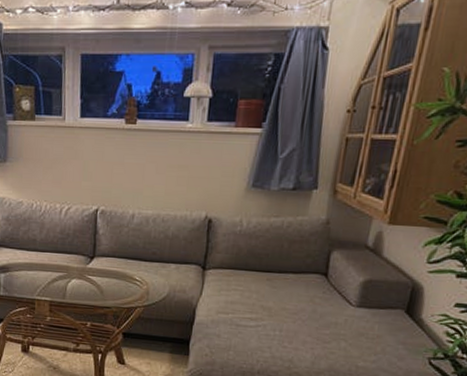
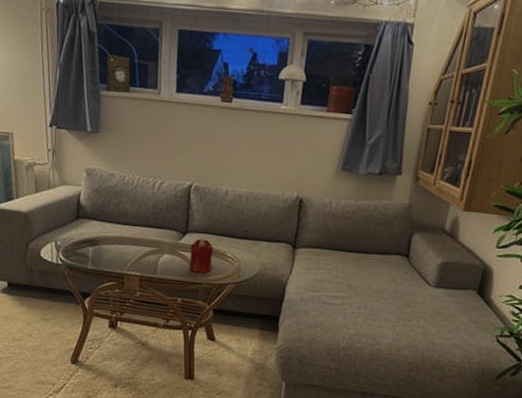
candle: none [97,262,122,297] -> present [189,238,214,274]

